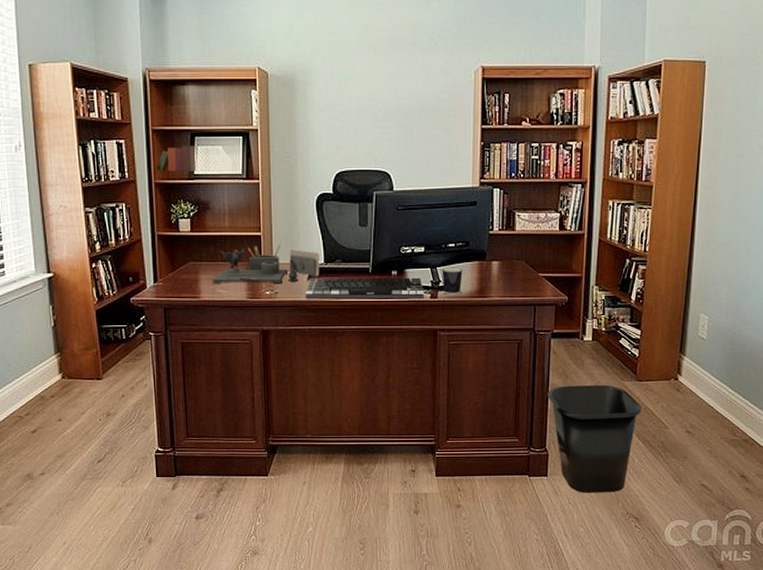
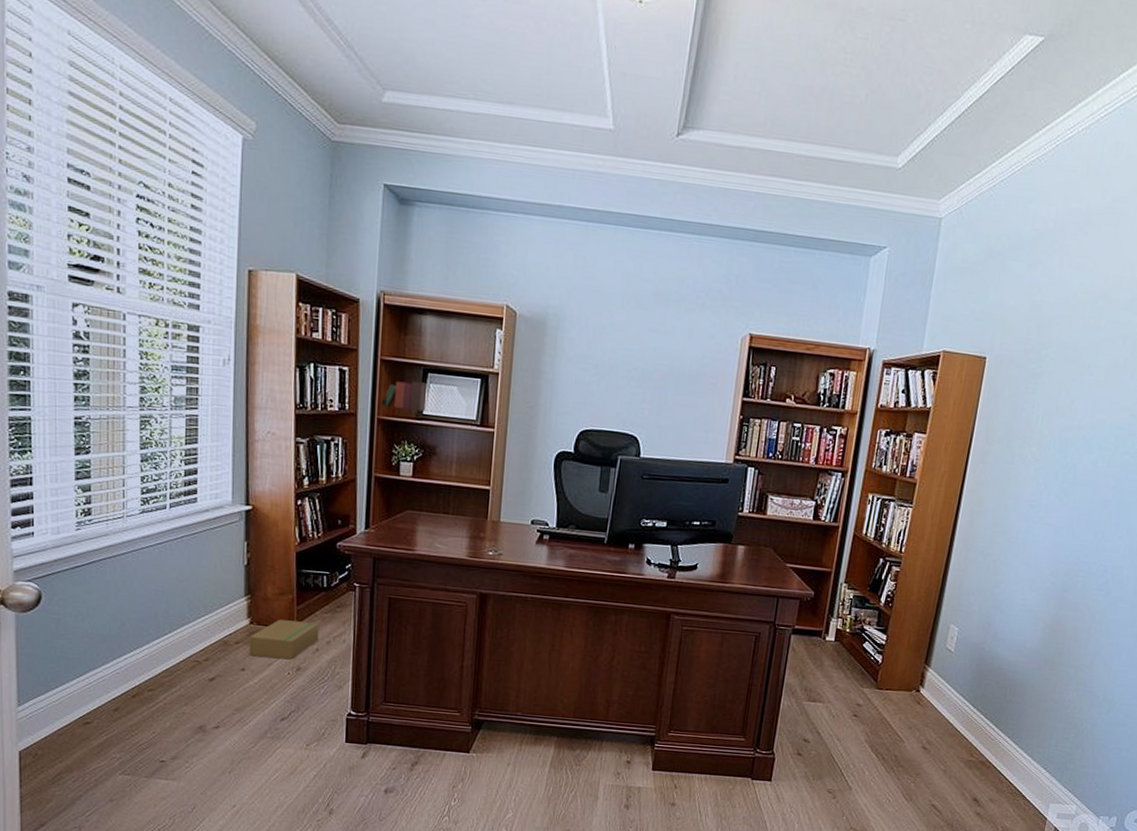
box: none [62,372,123,407] -> present [248,619,319,660]
desk organizer: present [210,242,320,284] -> none [428,499,552,545]
computer keyboard: present [305,277,424,300] -> none [531,542,662,578]
mug: present [442,267,463,295] -> none [681,546,706,578]
waste bin: present [547,384,642,493] -> none [781,686,879,805]

